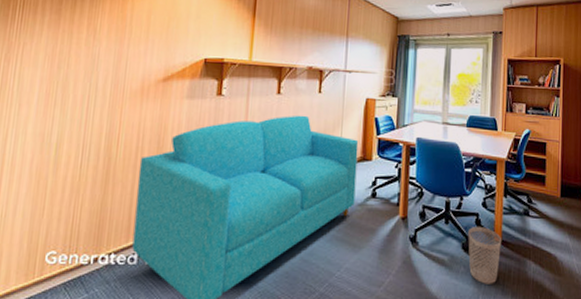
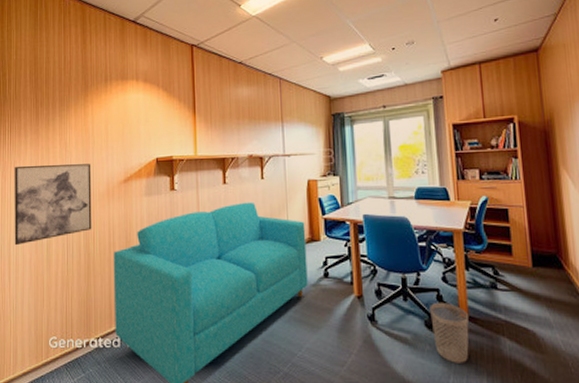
wall art: none [12,48,125,143] -> present [14,164,92,246]

